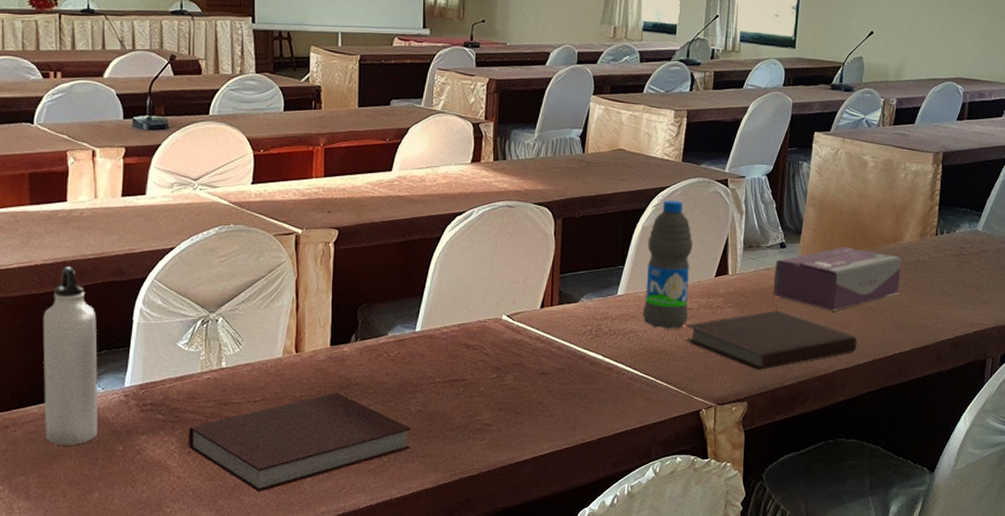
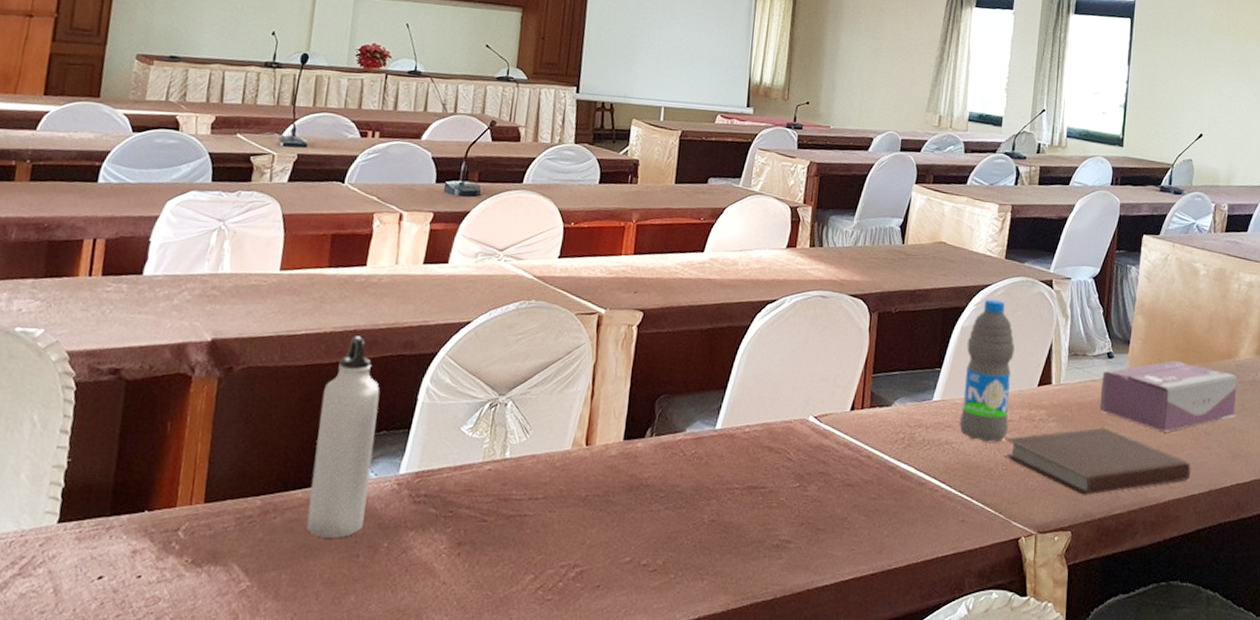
notebook: present [188,392,411,492] -> none [459,493,703,606]

